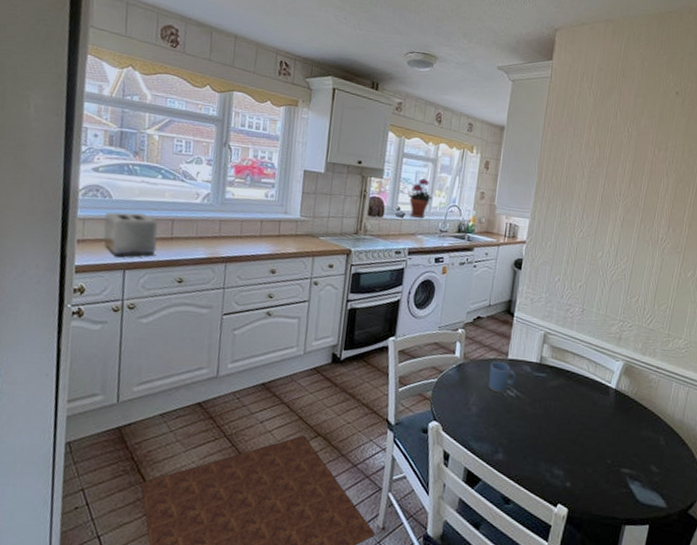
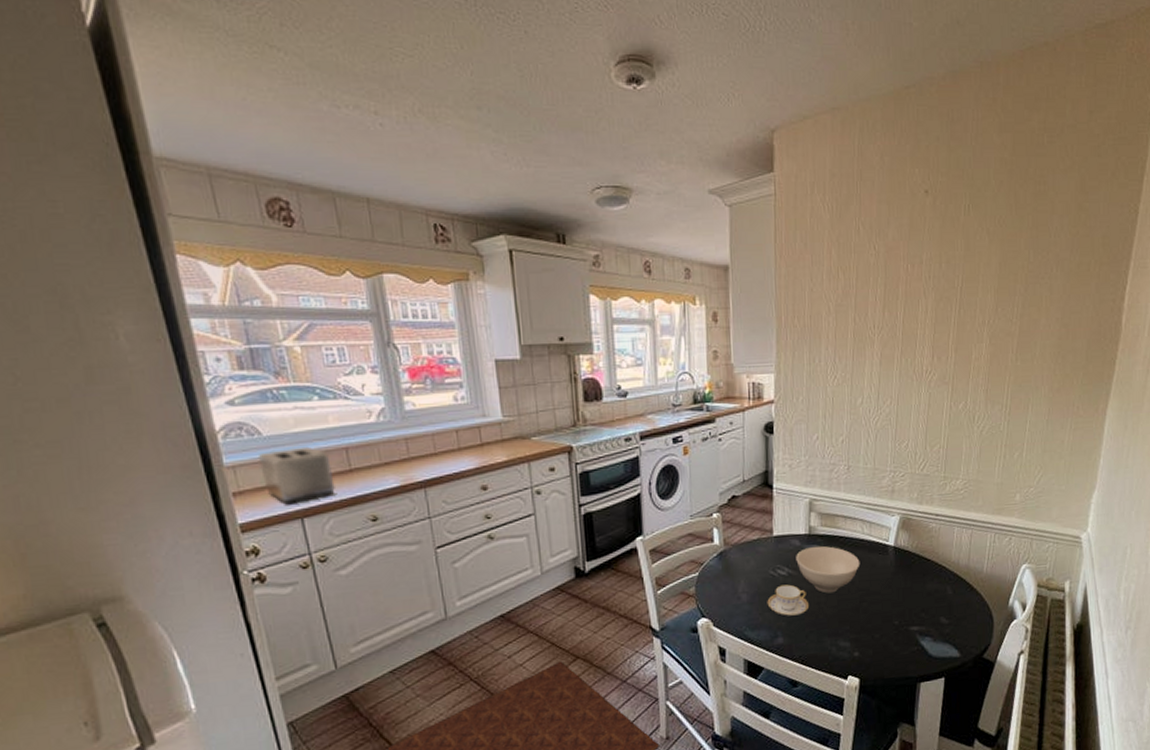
potted plant: present [408,178,433,218] -> none [628,346,657,395]
mug: present [489,361,517,393] -> none [754,540,786,575]
teacup: none [493,405,530,436] -> present [767,584,808,616]
bowl: none [525,375,583,422] -> present [796,546,860,594]

